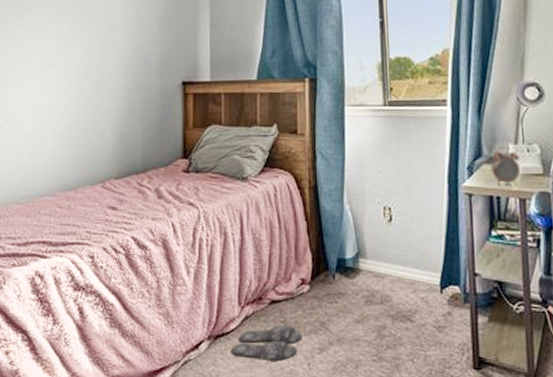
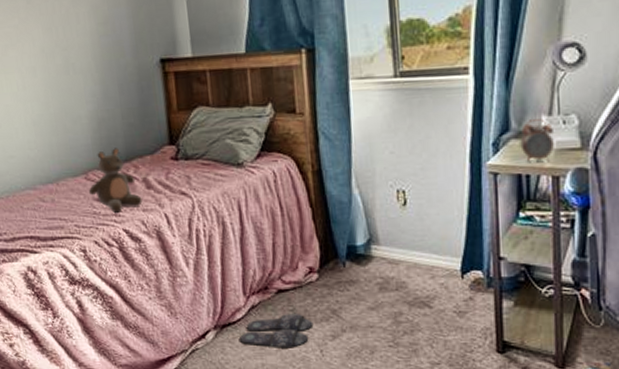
stuffed bear: none [103,159,152,220] -> present [88,148,143,213]

